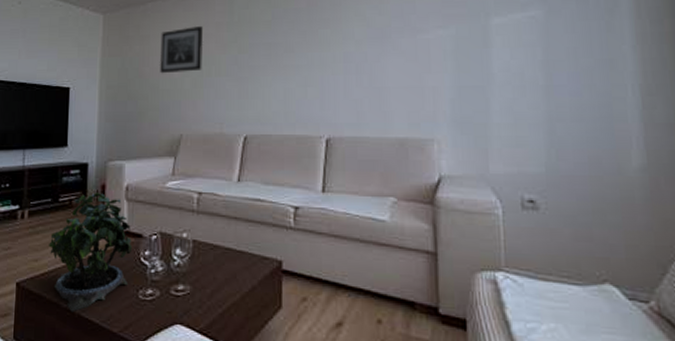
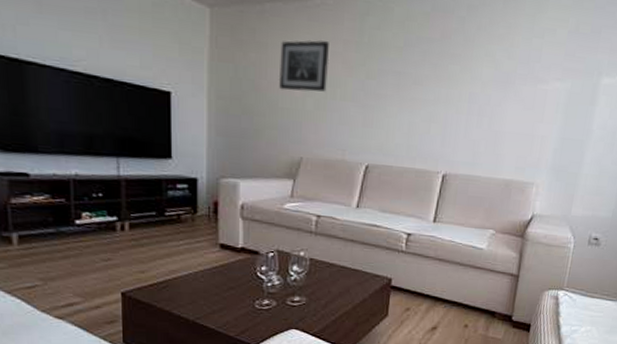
potted plant: present [49,193,133,313] -> none [156,209,249,320]

